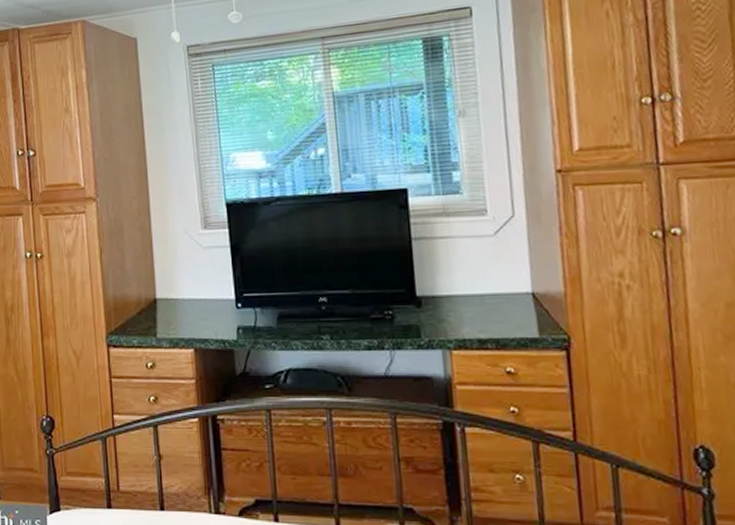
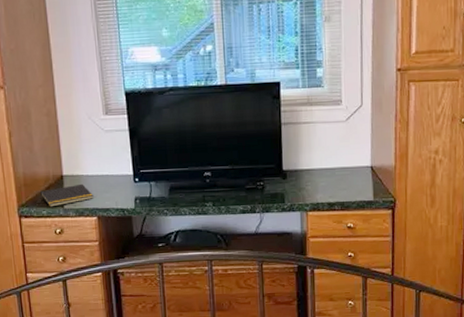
notepad: none [130,308,191,336] -> present [40,183,94,207]

